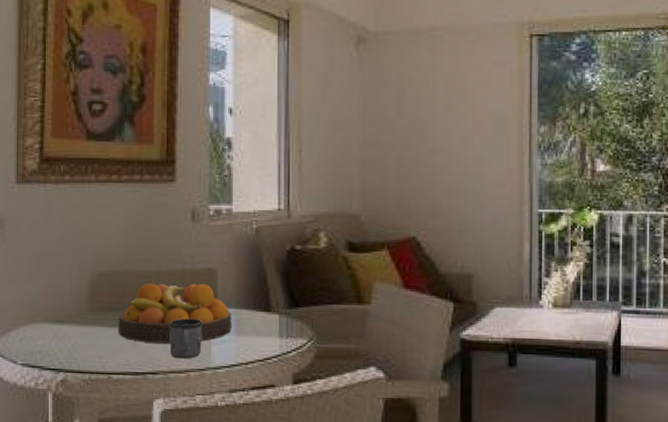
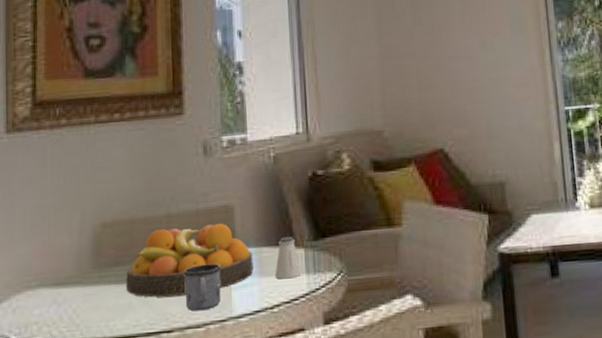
saltshaker: none [251,302,275,340] -> present [275,236,302,279]

